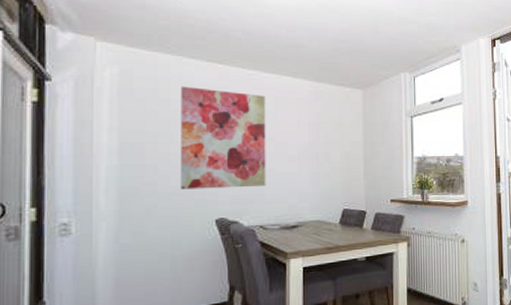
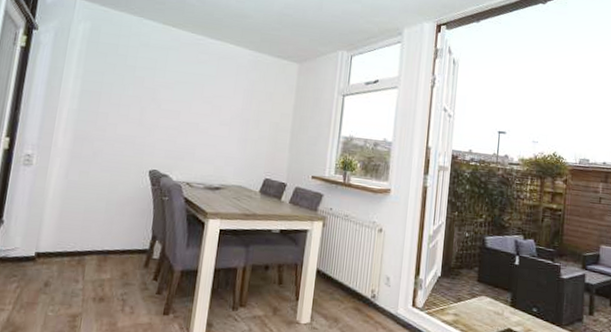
wall art: present [181,86,266,190] -> none [124,44,209,145]

